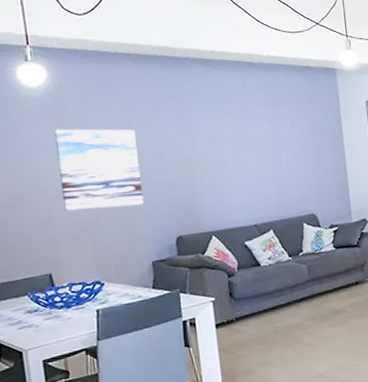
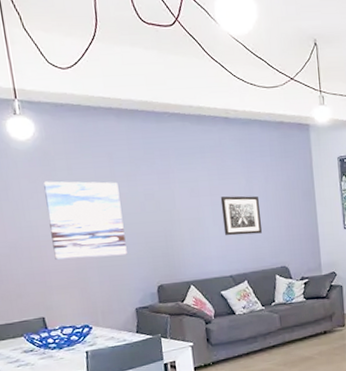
wall art: none [244,141,289,184] -> present [220,196,263,236]

